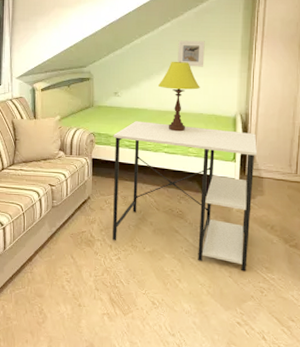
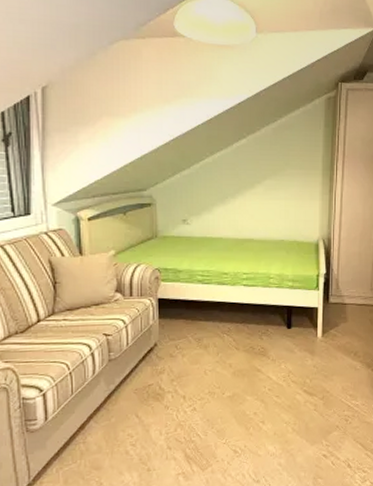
desk: present [113,121,258,272] -> none [183,252,341,403]
table lamp: present [159,61,200,132] -> none [235,182,281,262]
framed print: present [178,40,205,67] -> none [255,159,285,189]

